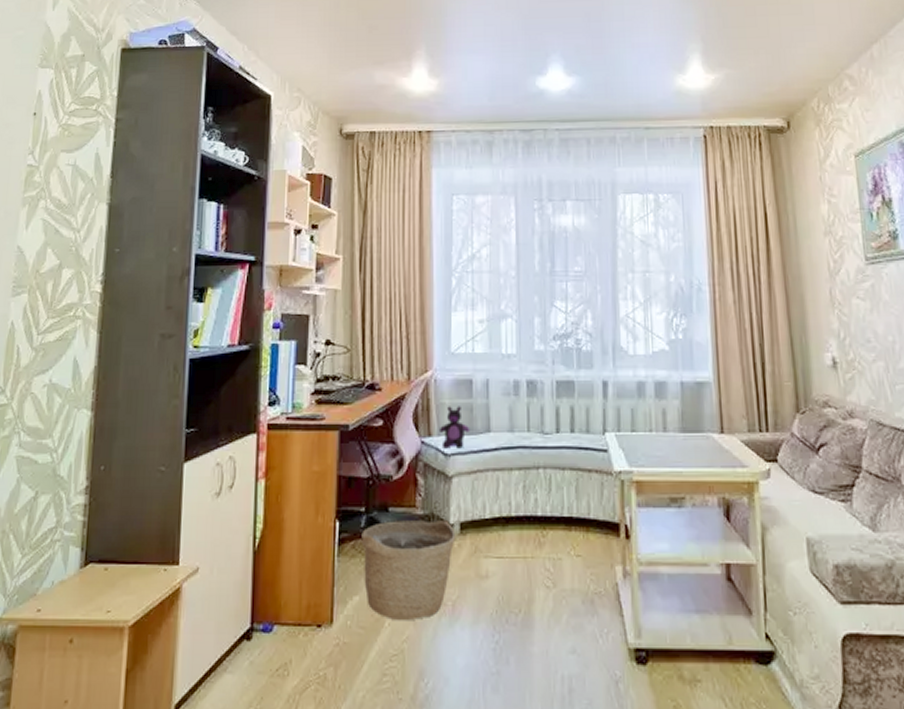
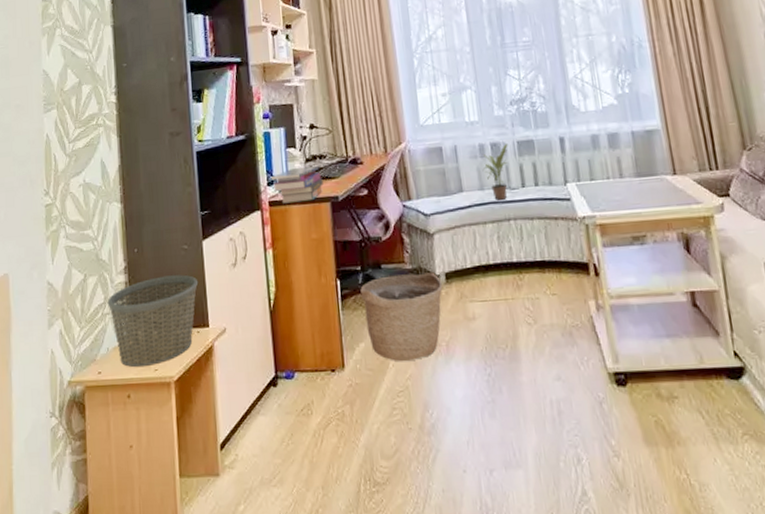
basket: none [59,501,173,607] -> present [107,274,199,368]
books: none [274,389,333,428] -> present [271,166,323,204]
stuffed animal: present [438,406,470,449] -> none [417,171,445,210]
potted plant: none [514,383,546,445] -> present [482,144,508,200]

